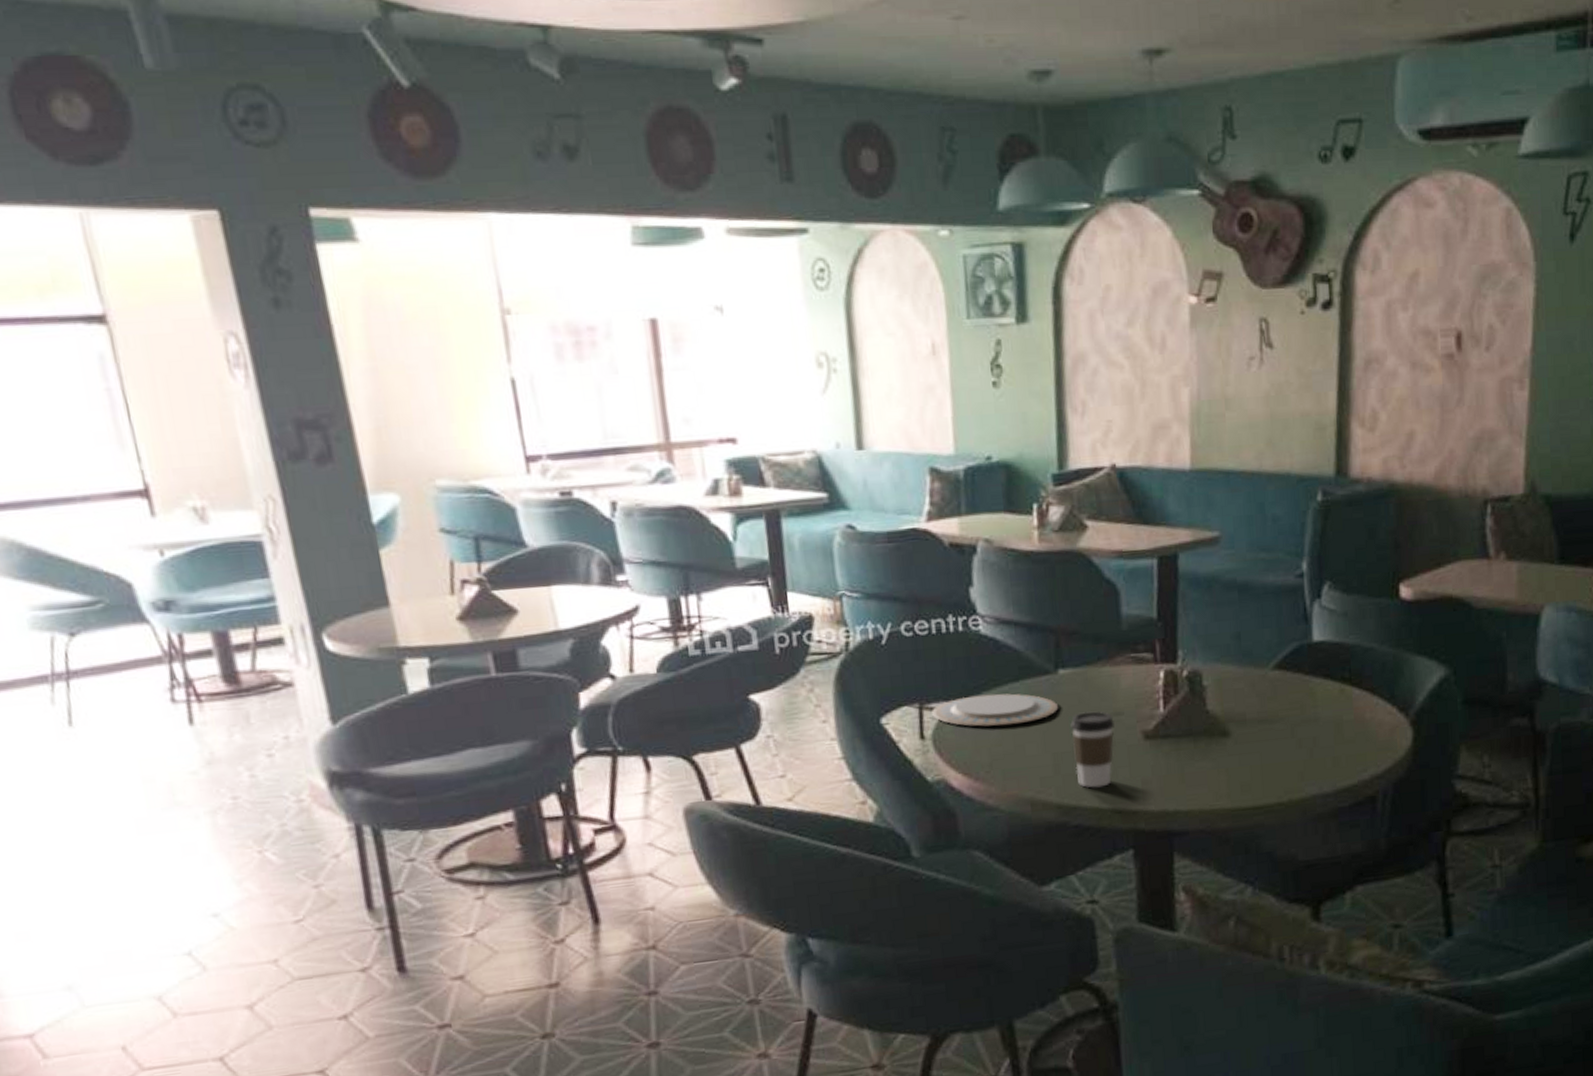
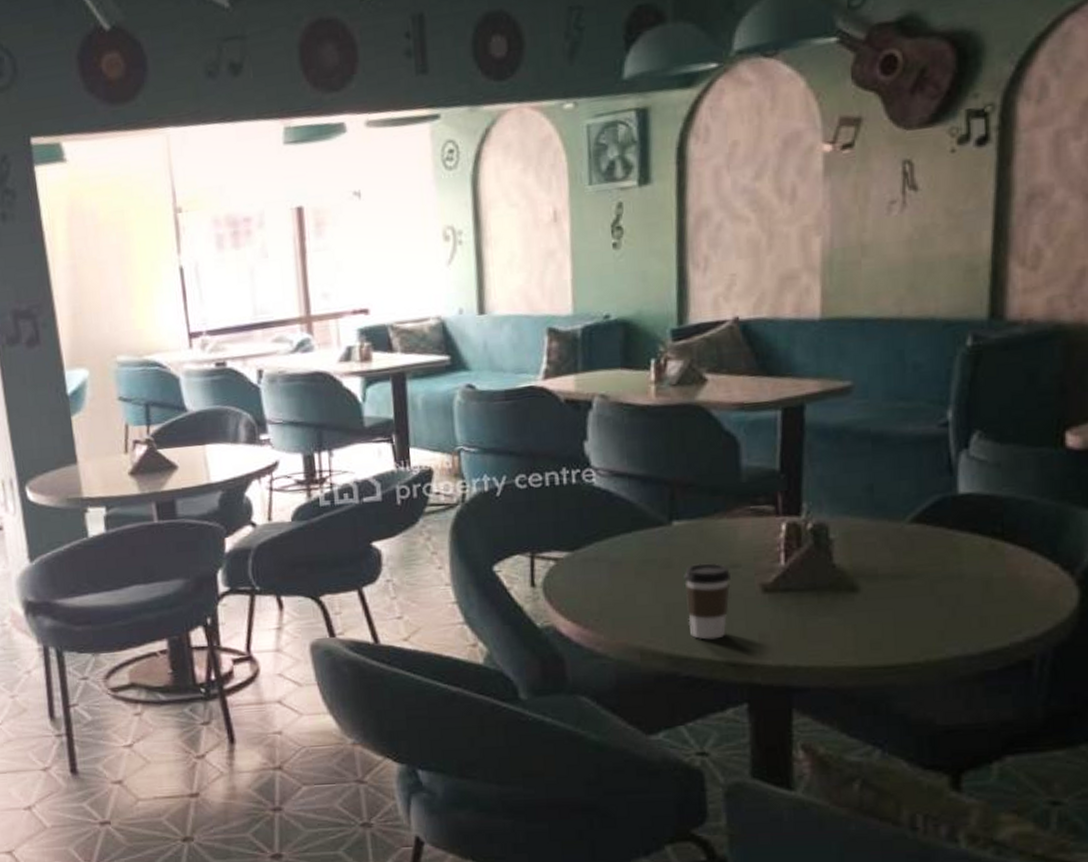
plate: present [932,693,1059,727] -> none [543,544,672,576]

